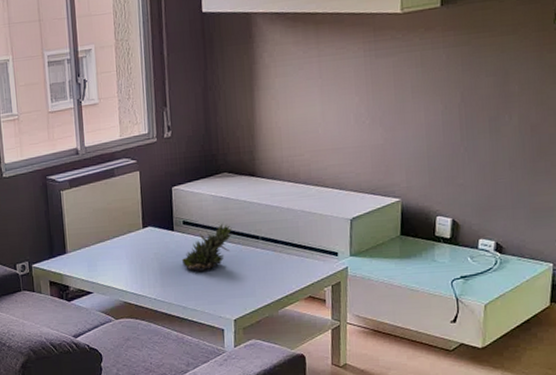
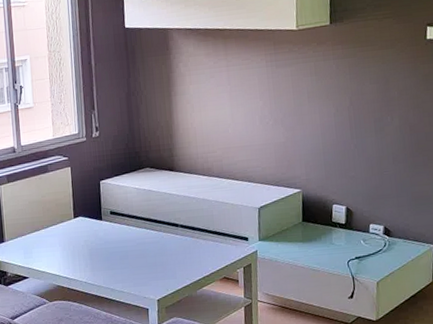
succulent plant: present [181,223,232,271] -> none [109,212,154,257]

